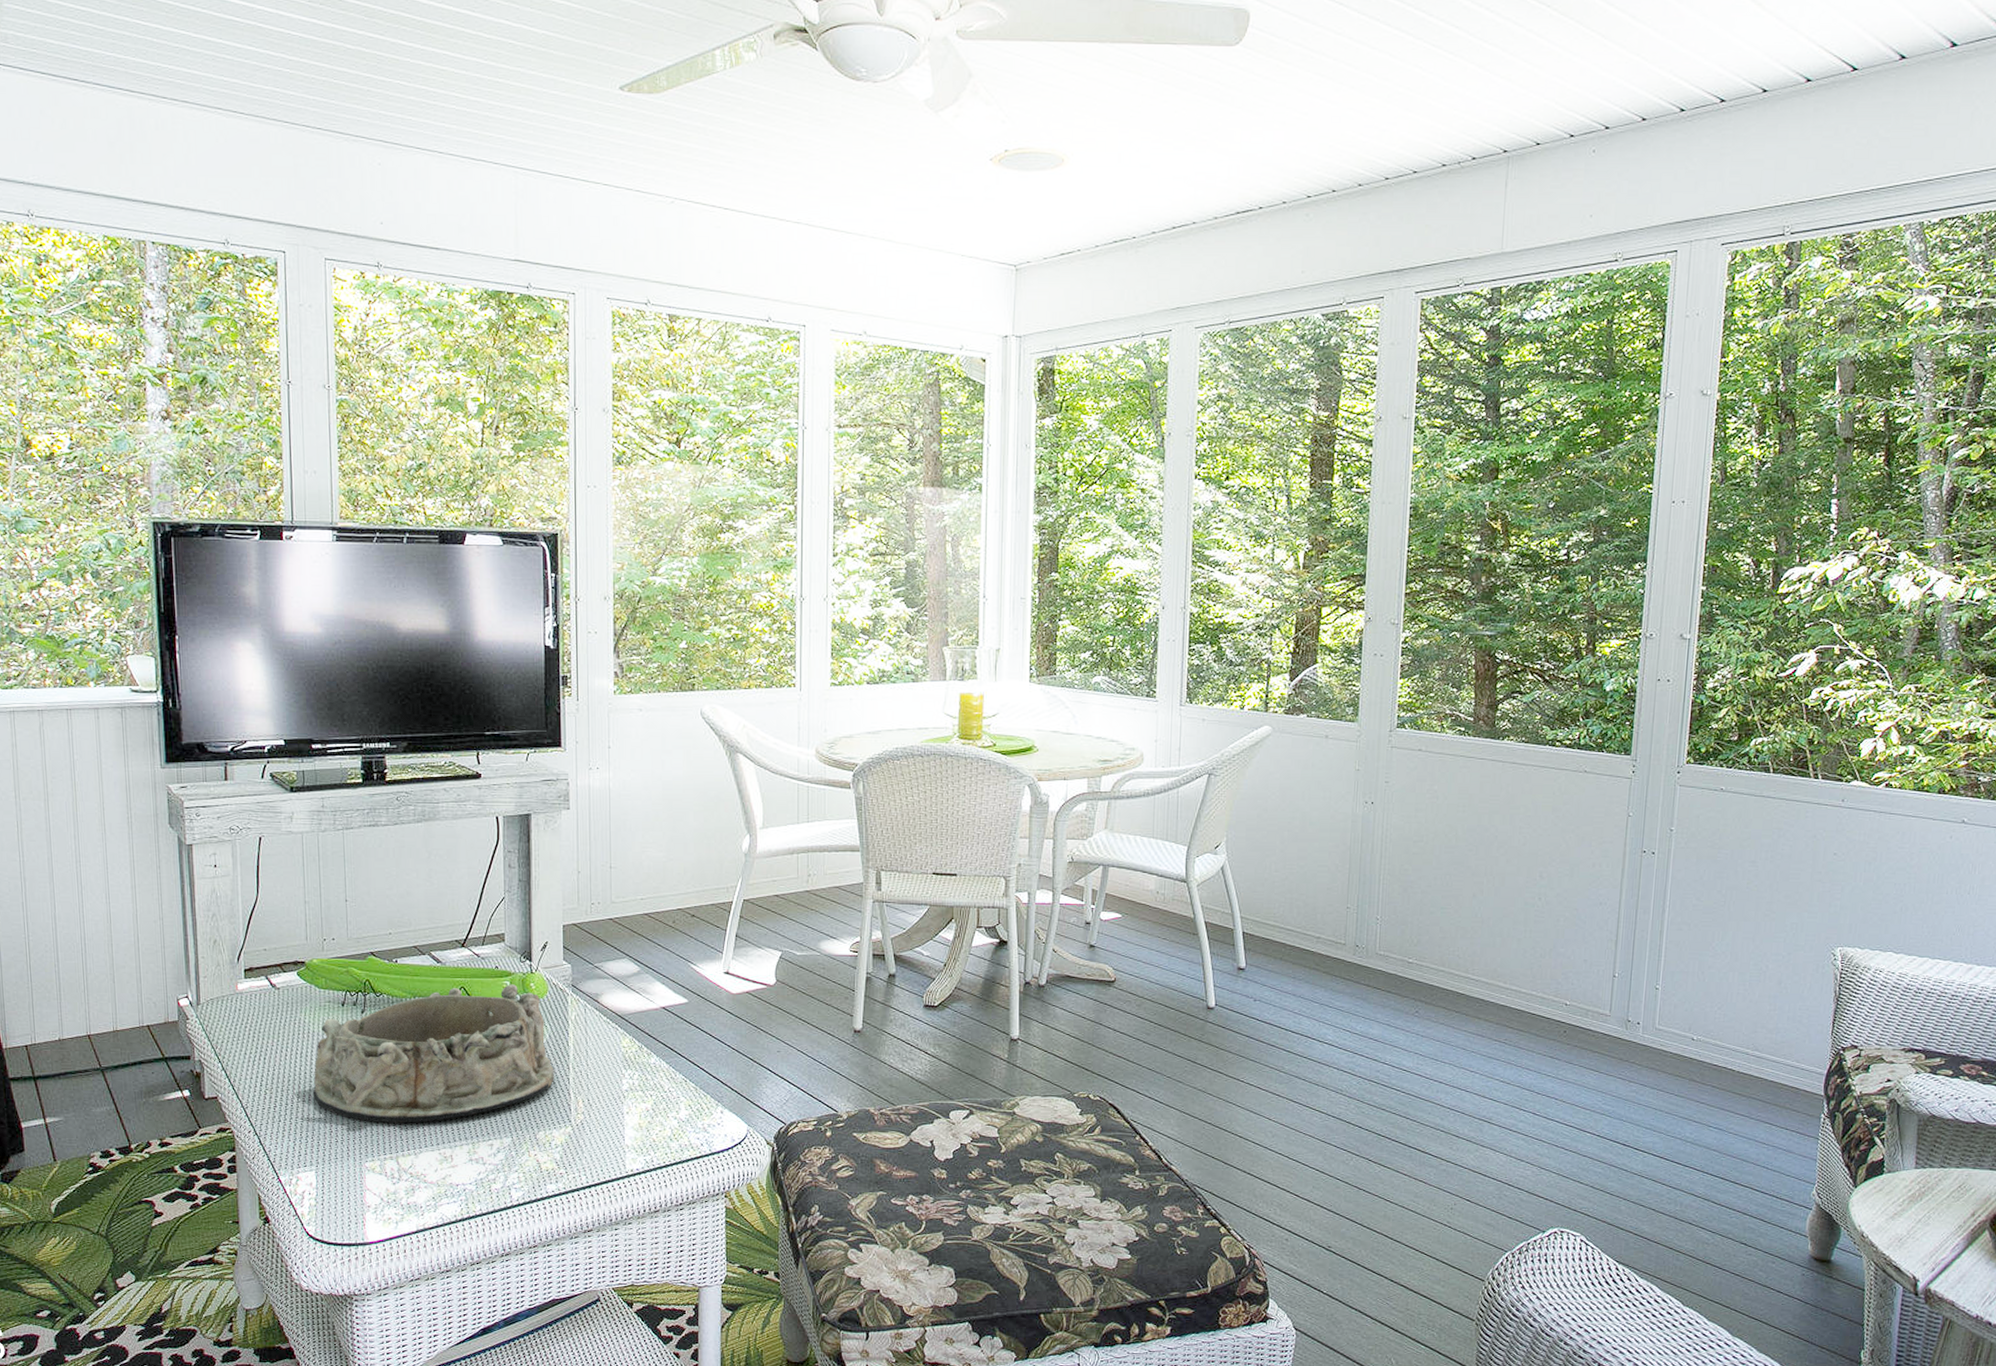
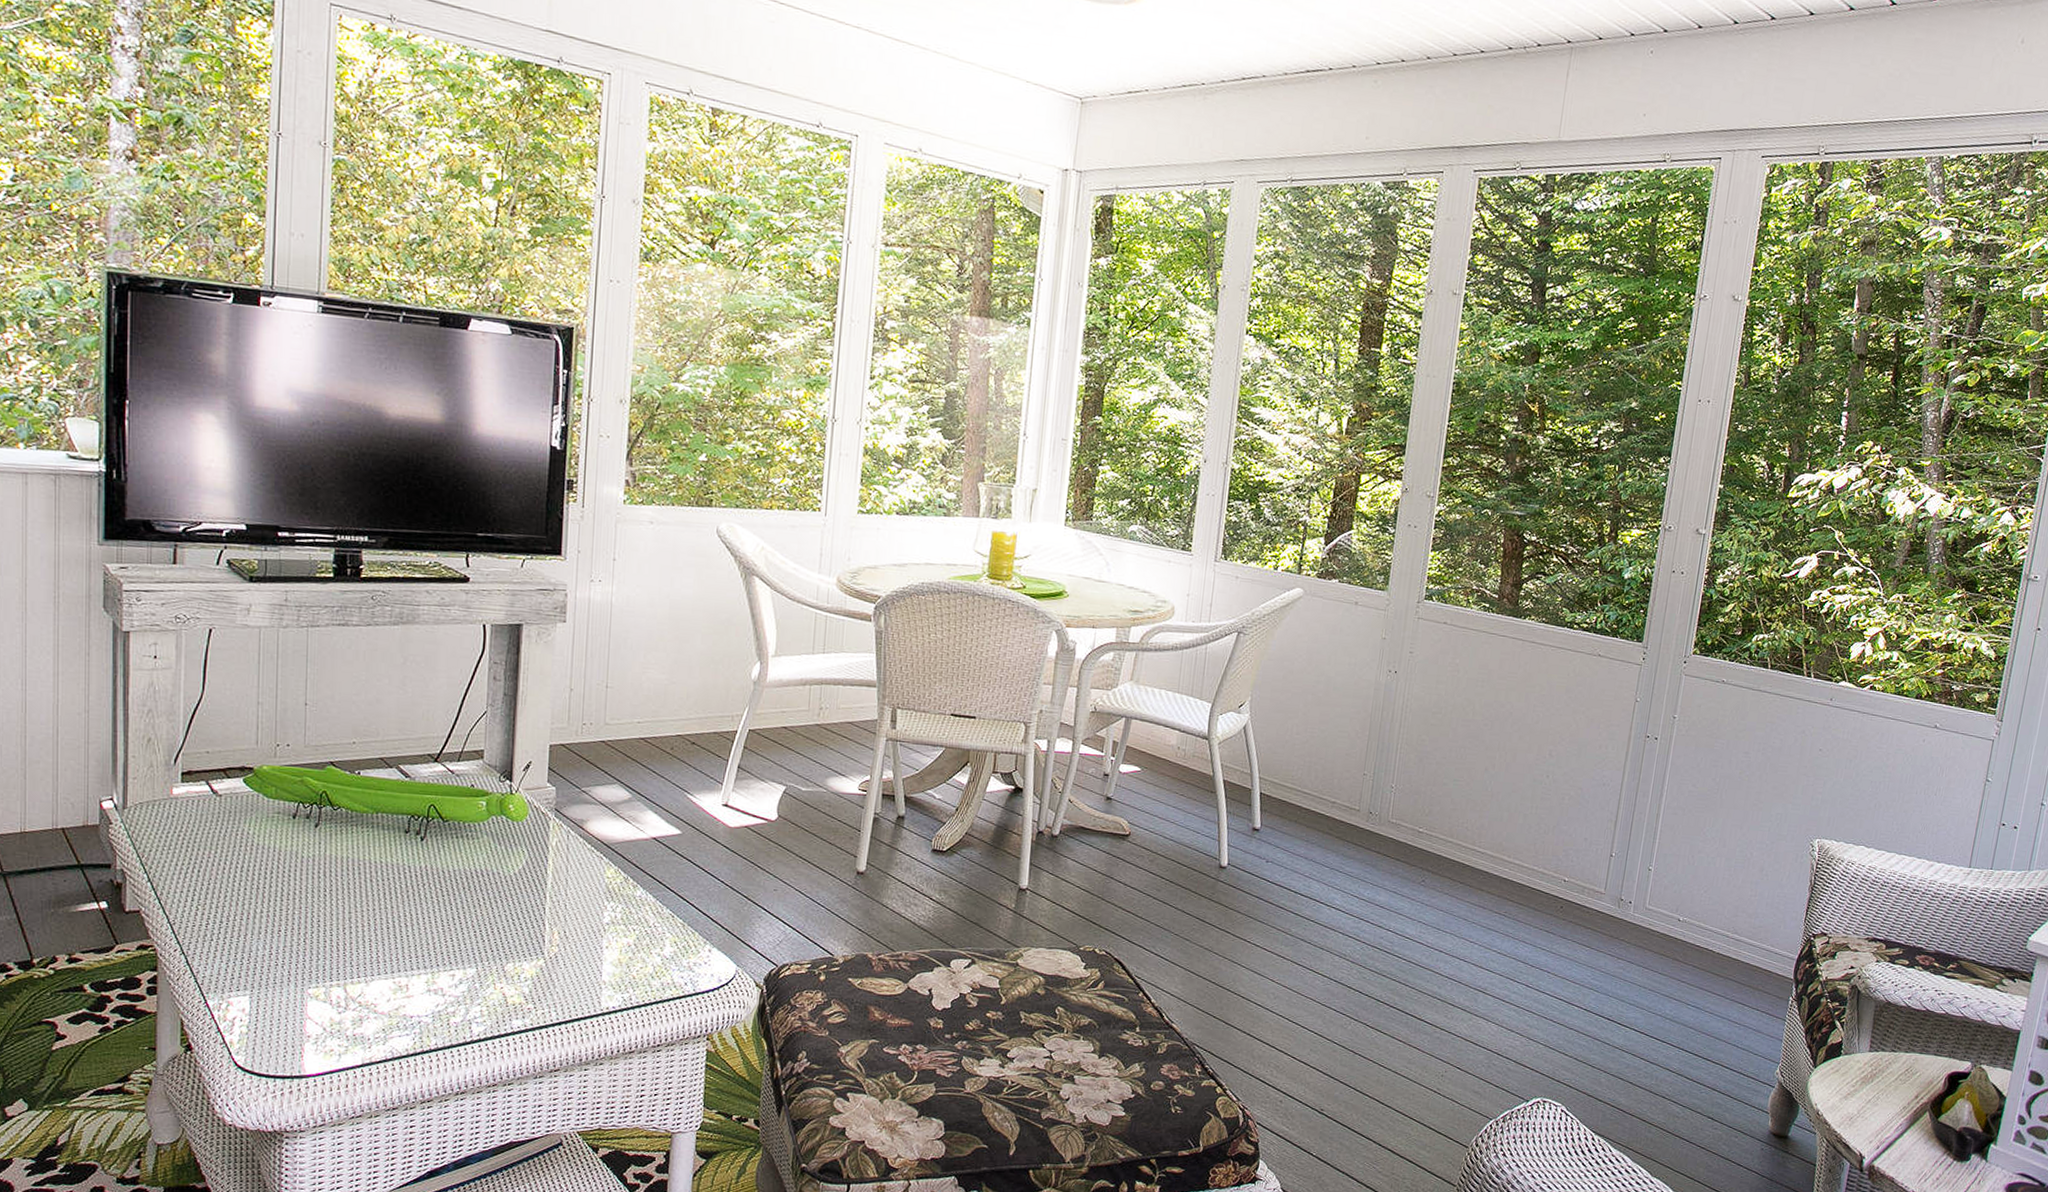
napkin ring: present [313,984,554,1123] -> none [253,804,529,948]

